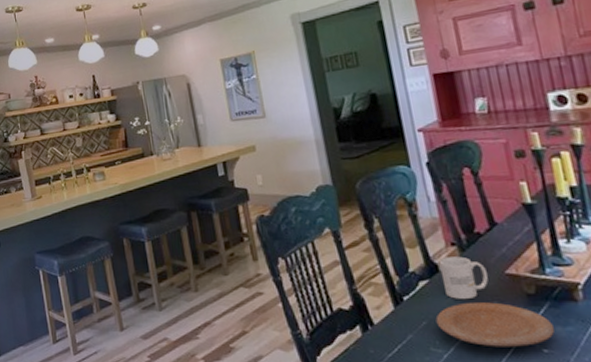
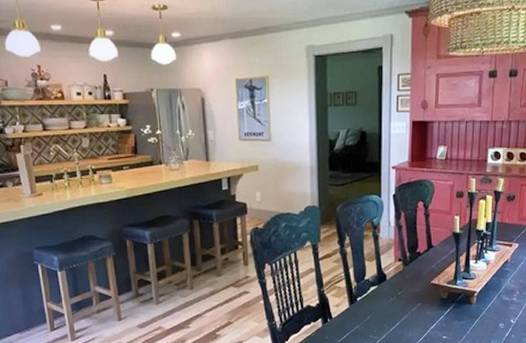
plate: present [435,302,555,347] -> none [377,303,454,335]
mug: present [438,256,489,300] -> none [387,269,419,301]

